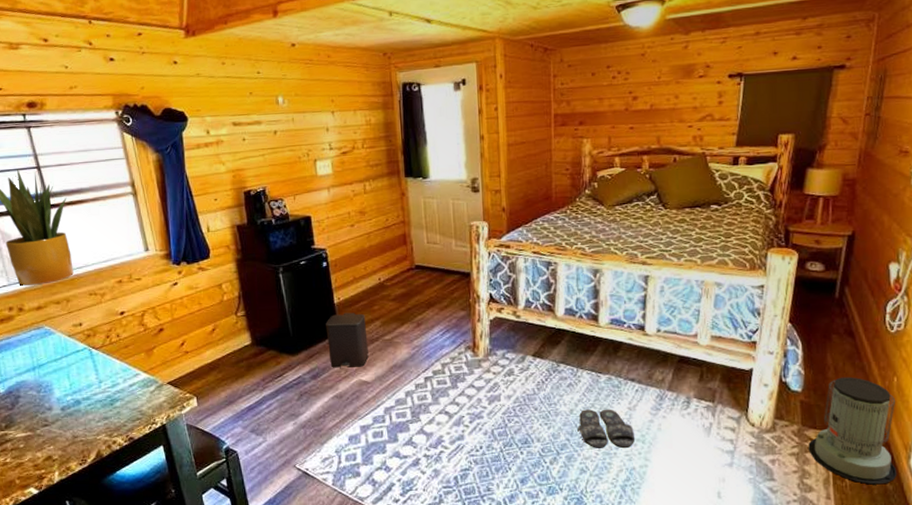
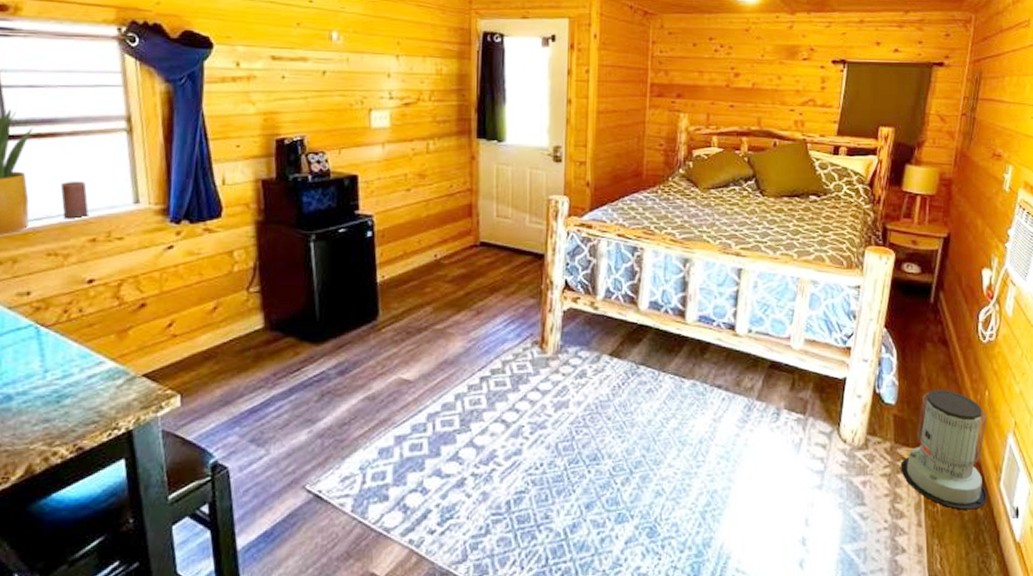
candle: none [91,236,114,266] -> present [60,181,89,219]
pedal bin: present [325,312,369,368] -> none [363,294,414,362]
slippers: present [577,409,635,448] -> none [655,420,719,467]

